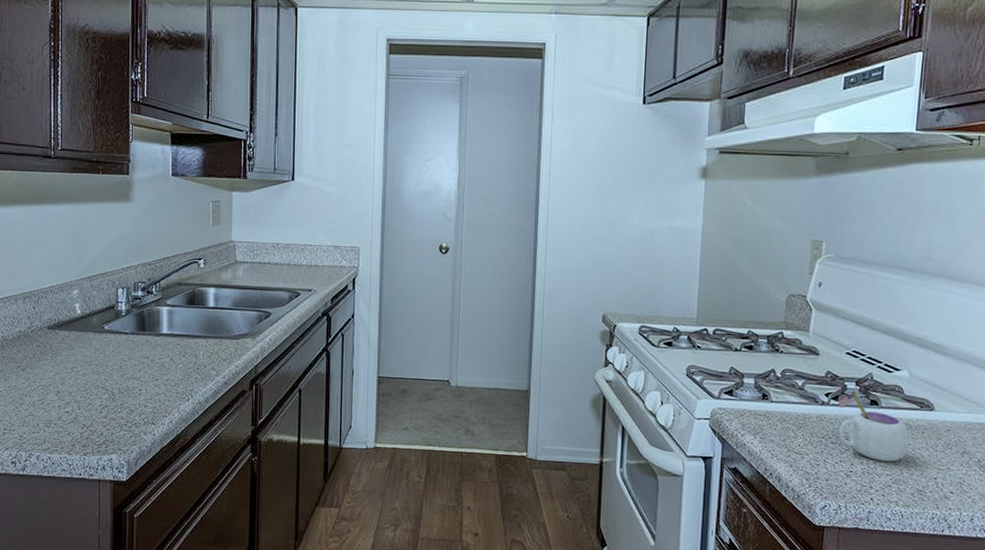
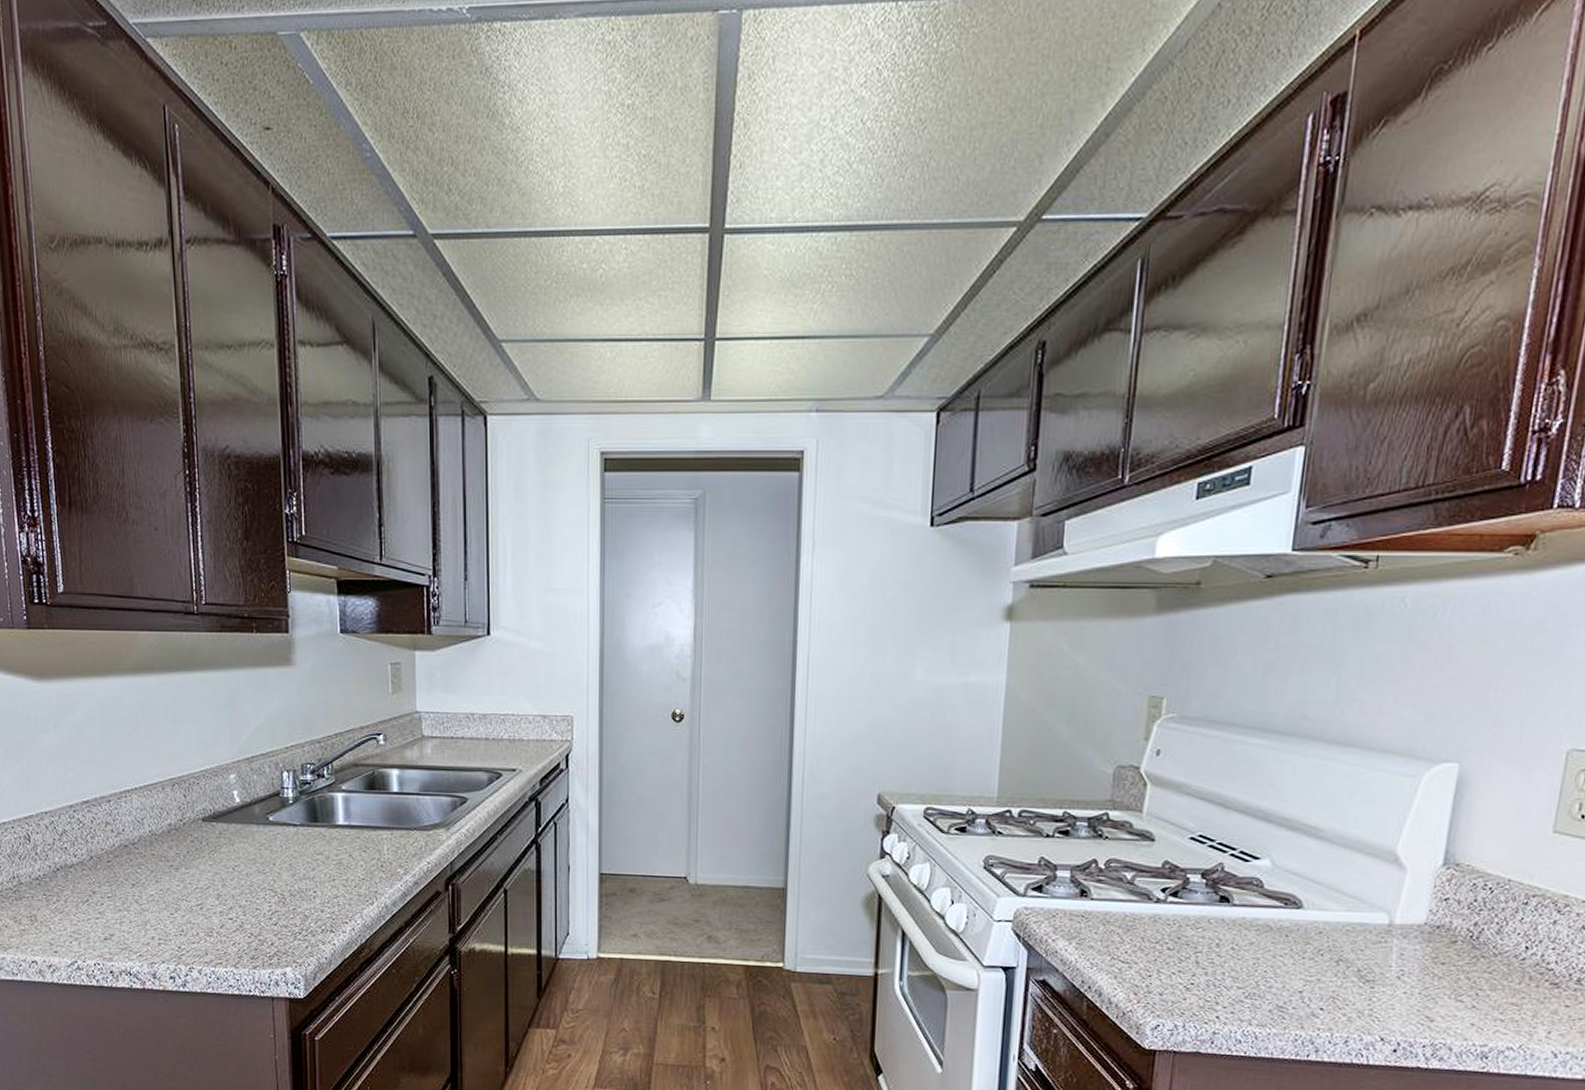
mug: present [837,391,910,462] -> none [1176,885,1270,972]

